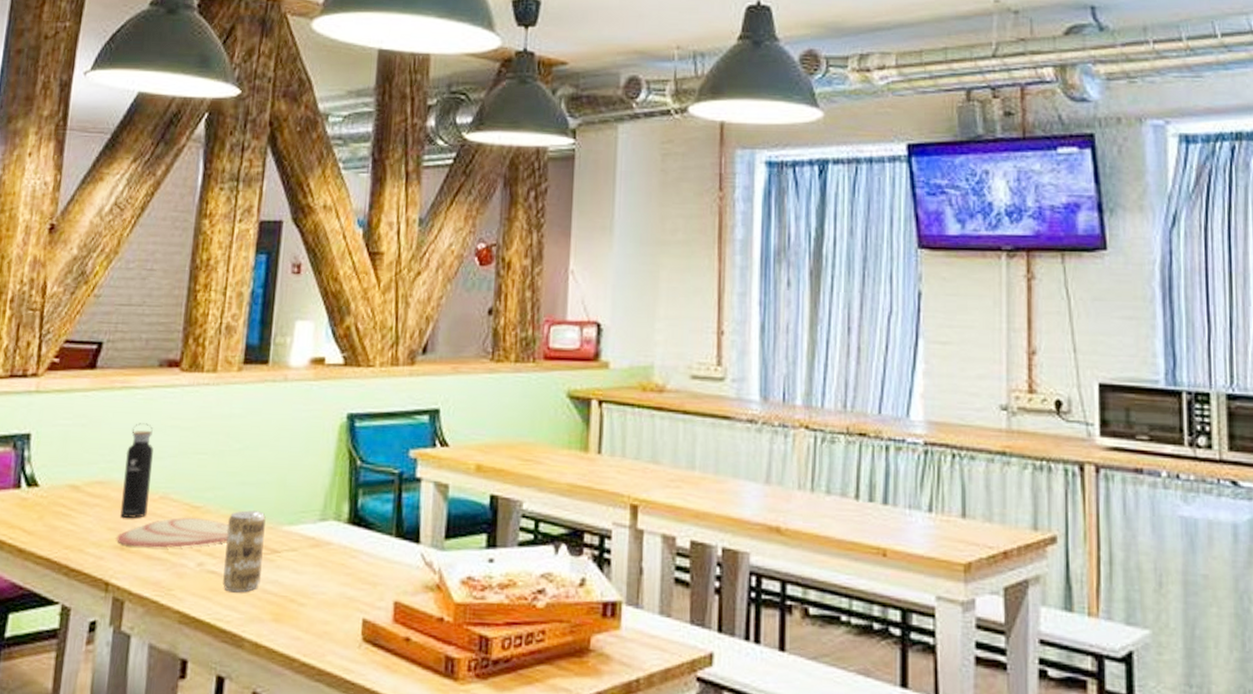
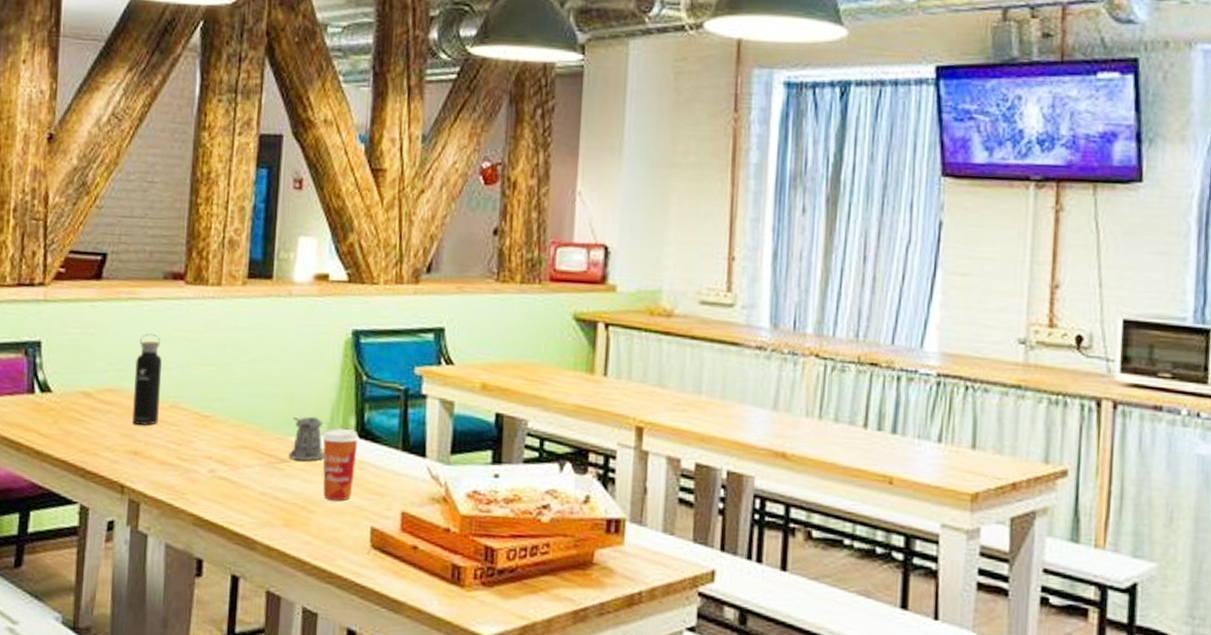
plate: present [117,517,229,548] -> none [130,425,239,455]
beverage can: present [223,510,266,593] -> none [234,421,274,499]
pepper shaker: none [280,504,316,551] -> present [289,416,324,461]
paper cup: none [314,516,353,592] -> present [322,428,359,501]

